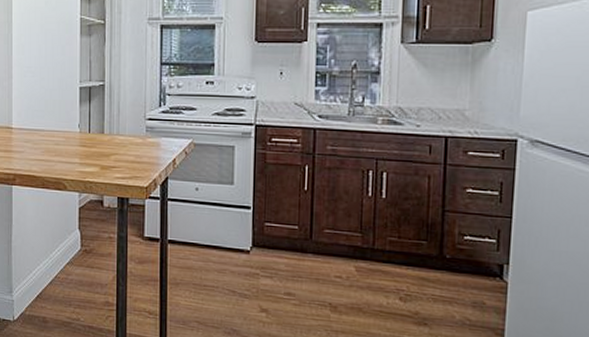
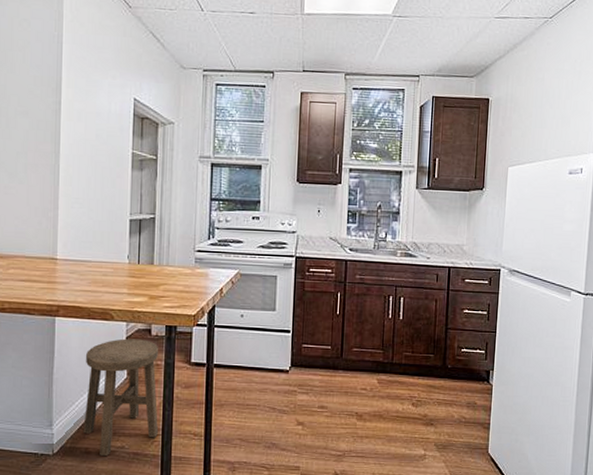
stool: none [40,209,113,327] -> present [83,338,159,456]

